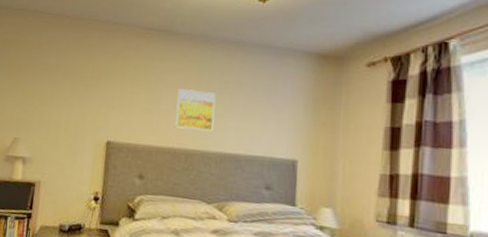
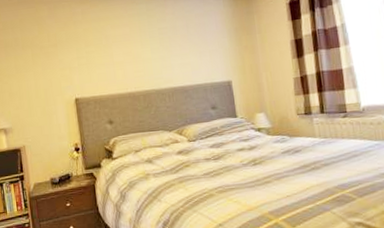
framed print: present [175,89,216,132] -> none [125,39,161,75]

